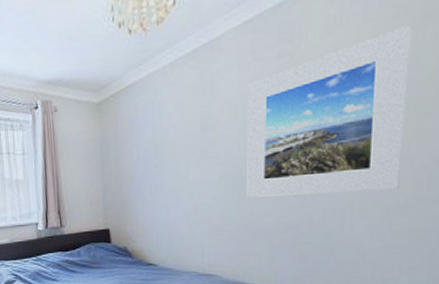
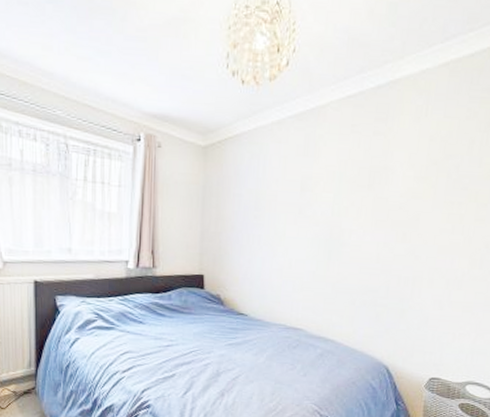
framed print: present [247,25,411,197] -> none [336,128,479,266]

